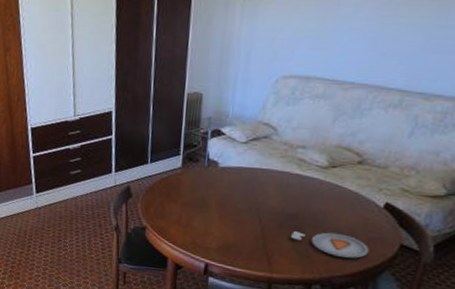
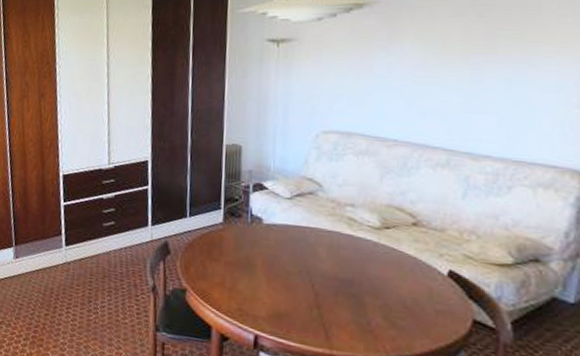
dinner plate: present [290,231,370,259] -> none [348,300,439,335]

